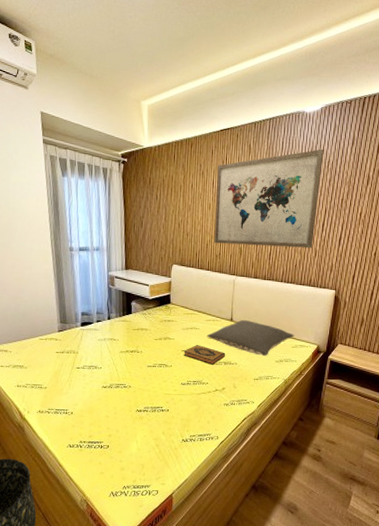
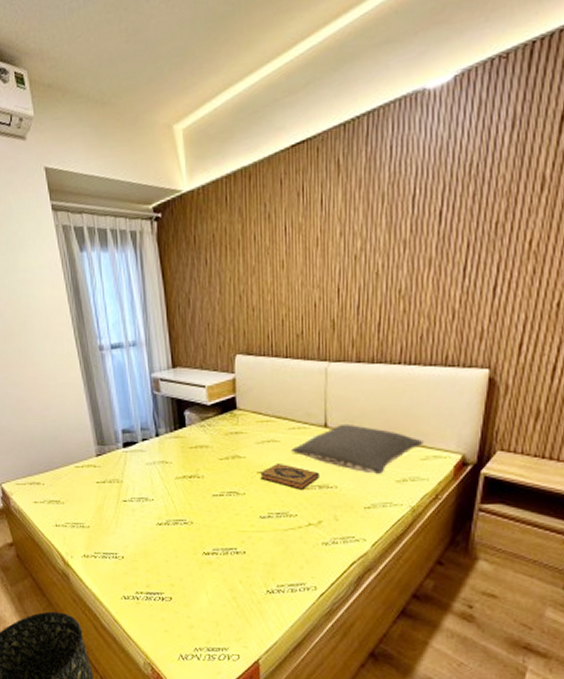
wall art: present [214,149,324,248] -> none [291,145,462,318]

